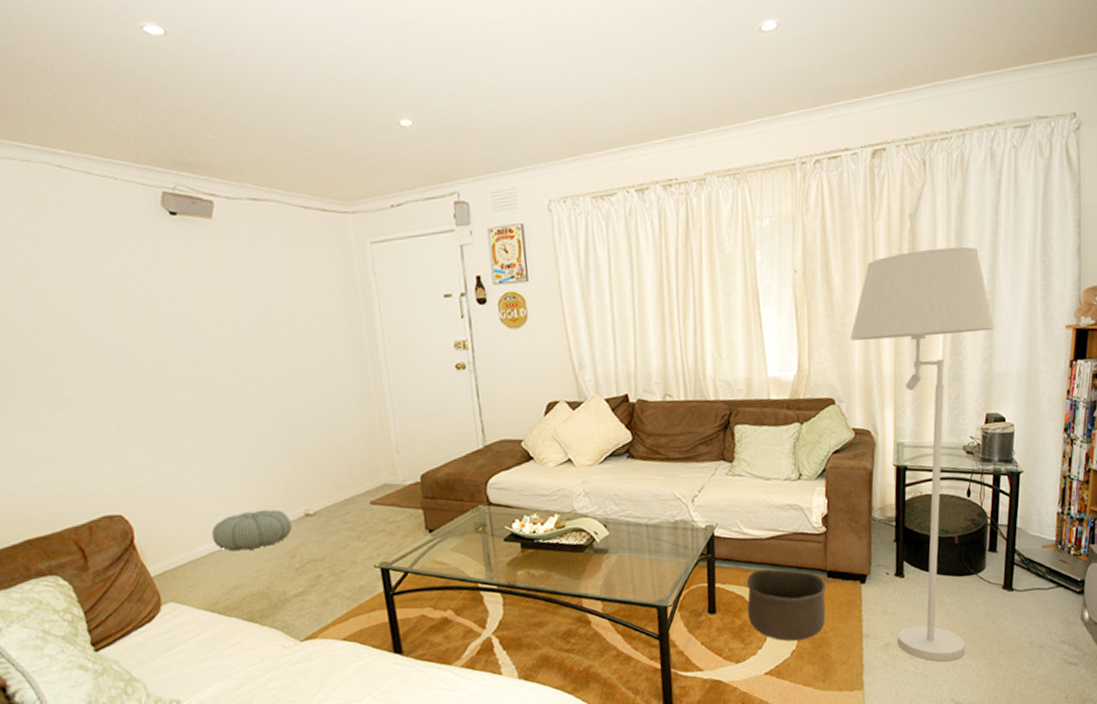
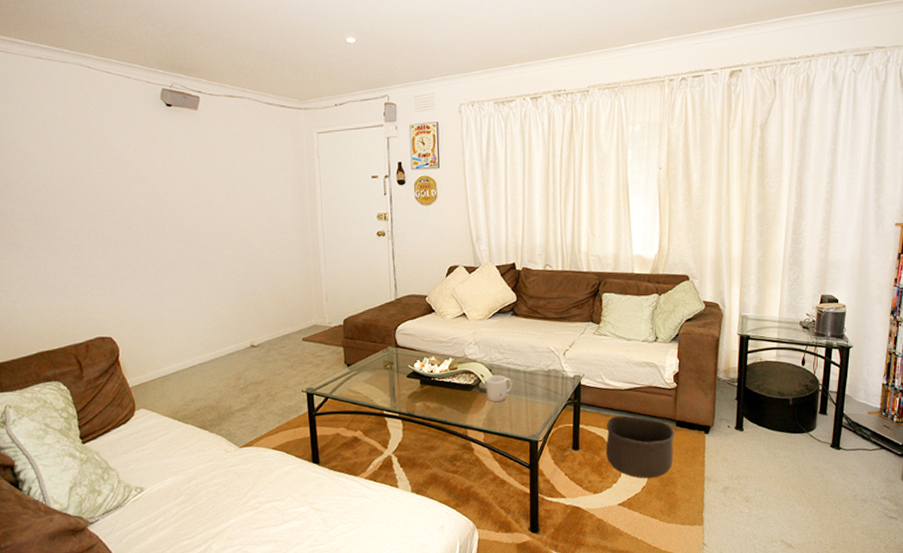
pouf: present [211,509,292,552] -> none [178,339,240,372]
mug: none [600,530,633,564] -> present [486,375,513,403]
floor lamp: present [850,246,994,662] -> none [705,153,831,507]

